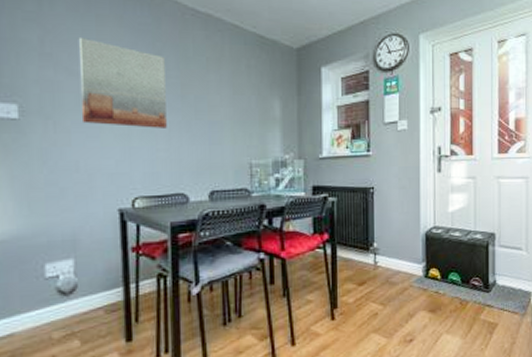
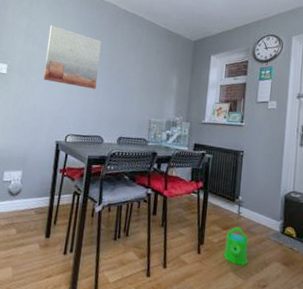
watering can: none [362,279,392,324] -> present [223,226,249,266]

